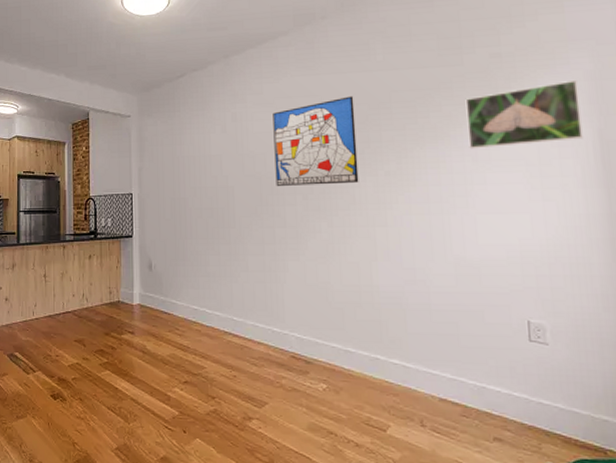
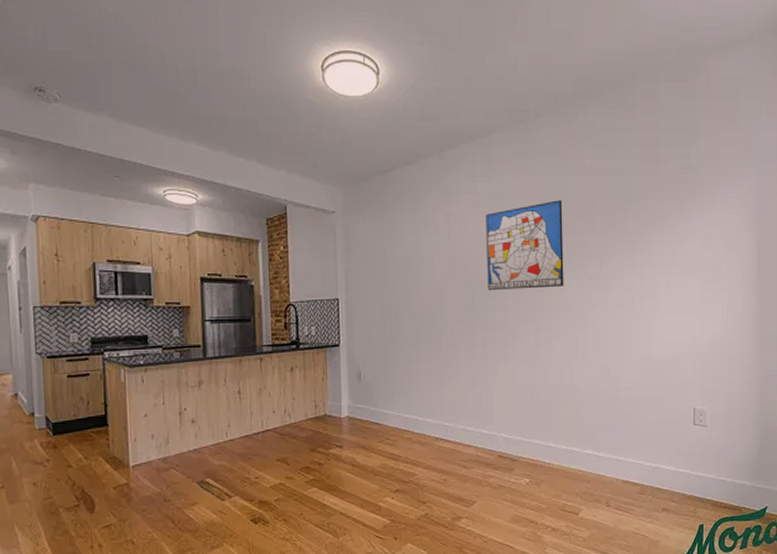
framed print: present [465,79,583,149] -> none [658,193,745,255]

